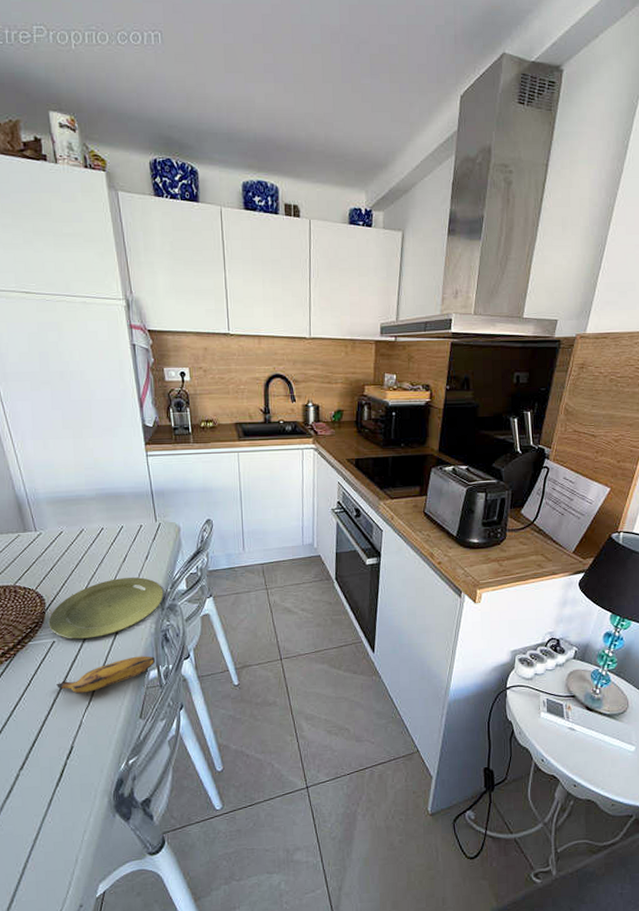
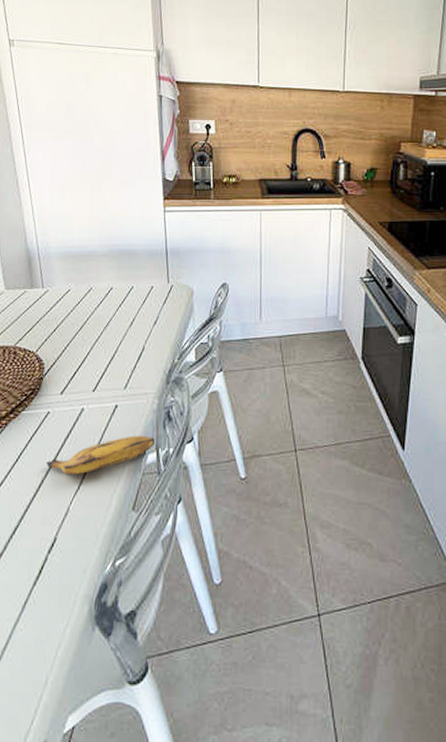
plate: present [48,577,164,639] -> none [45,344,170,411]

